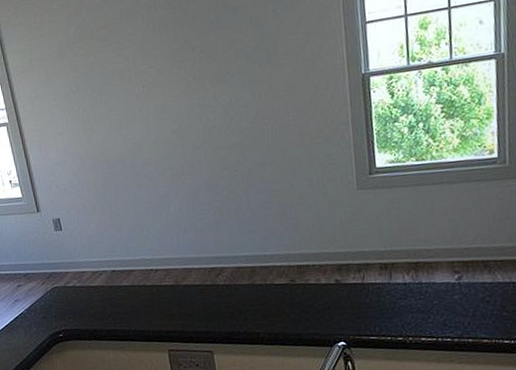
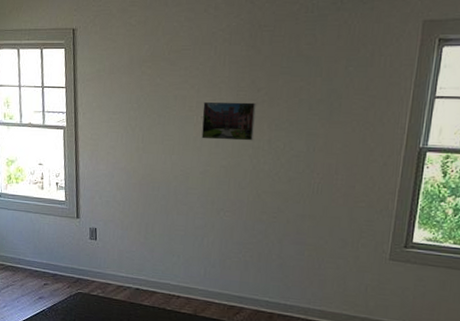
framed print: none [141,62,199,108] -> present [201,101,256,141]

